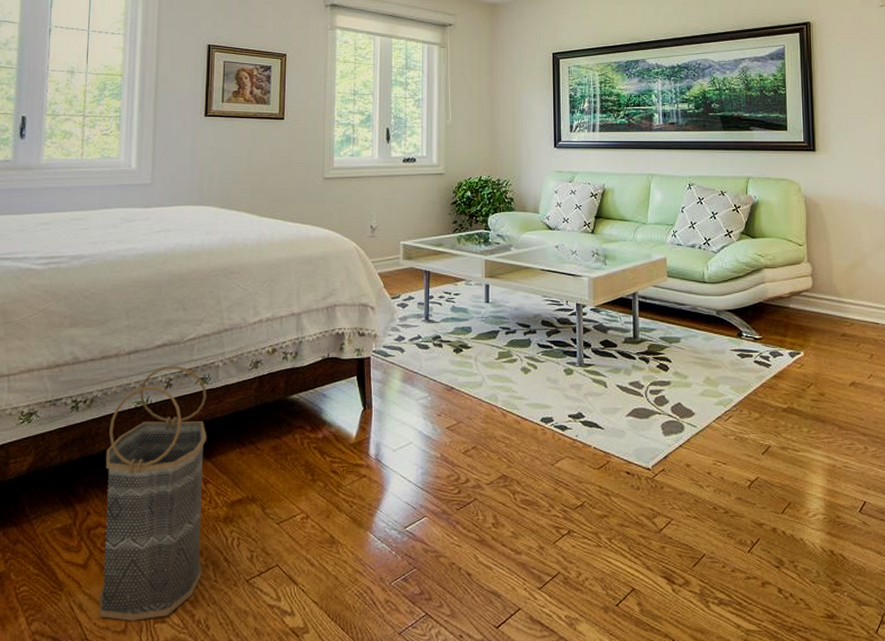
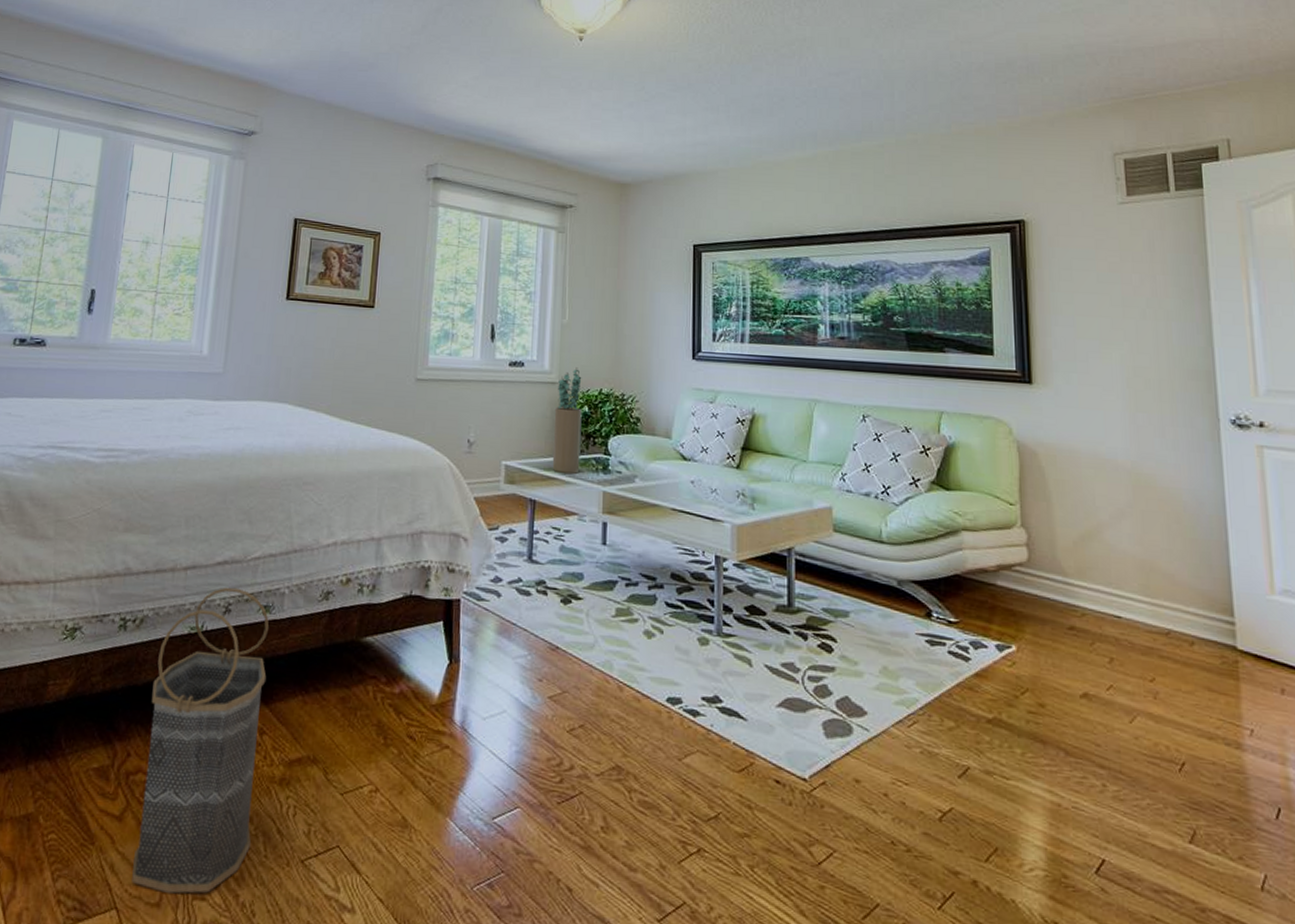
vase: none [442,160,466,248] -> present [552,367,582,475]

